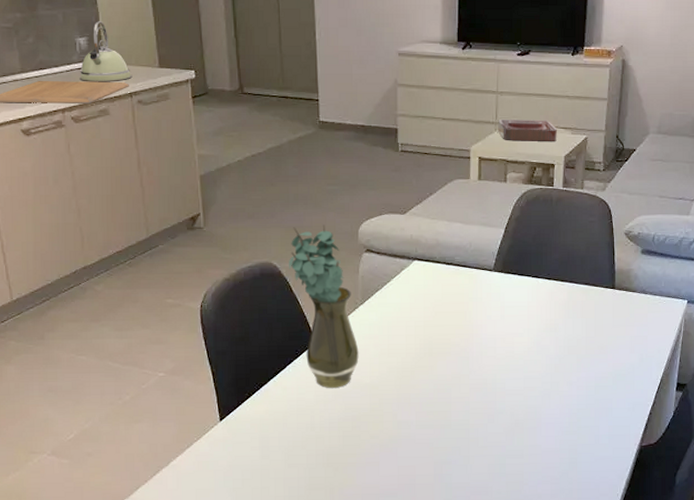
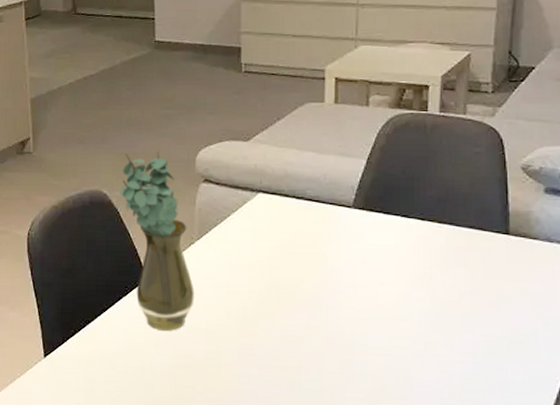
decorative tray: present [497,119,558,141] -> none [357,34,433,60]

